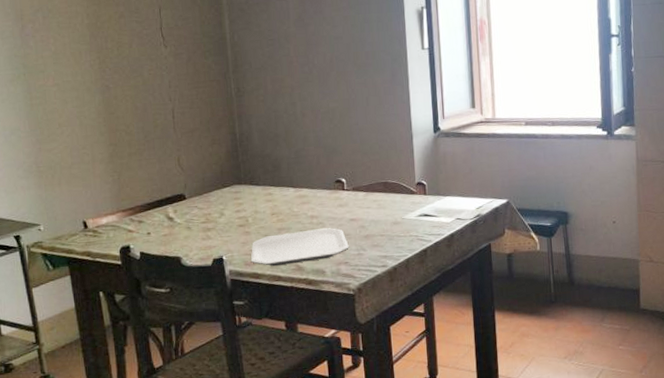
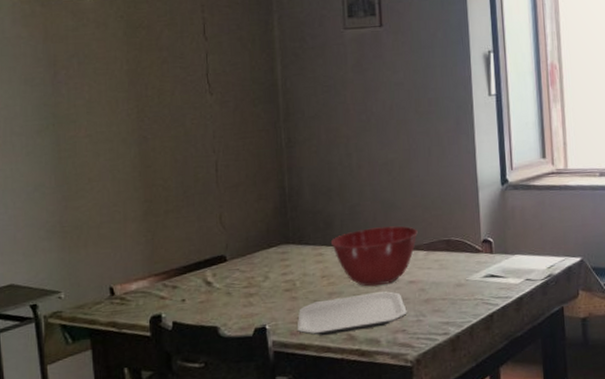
mixing bowl: none [278,169,358,224] -> present [330,226,418,287]

